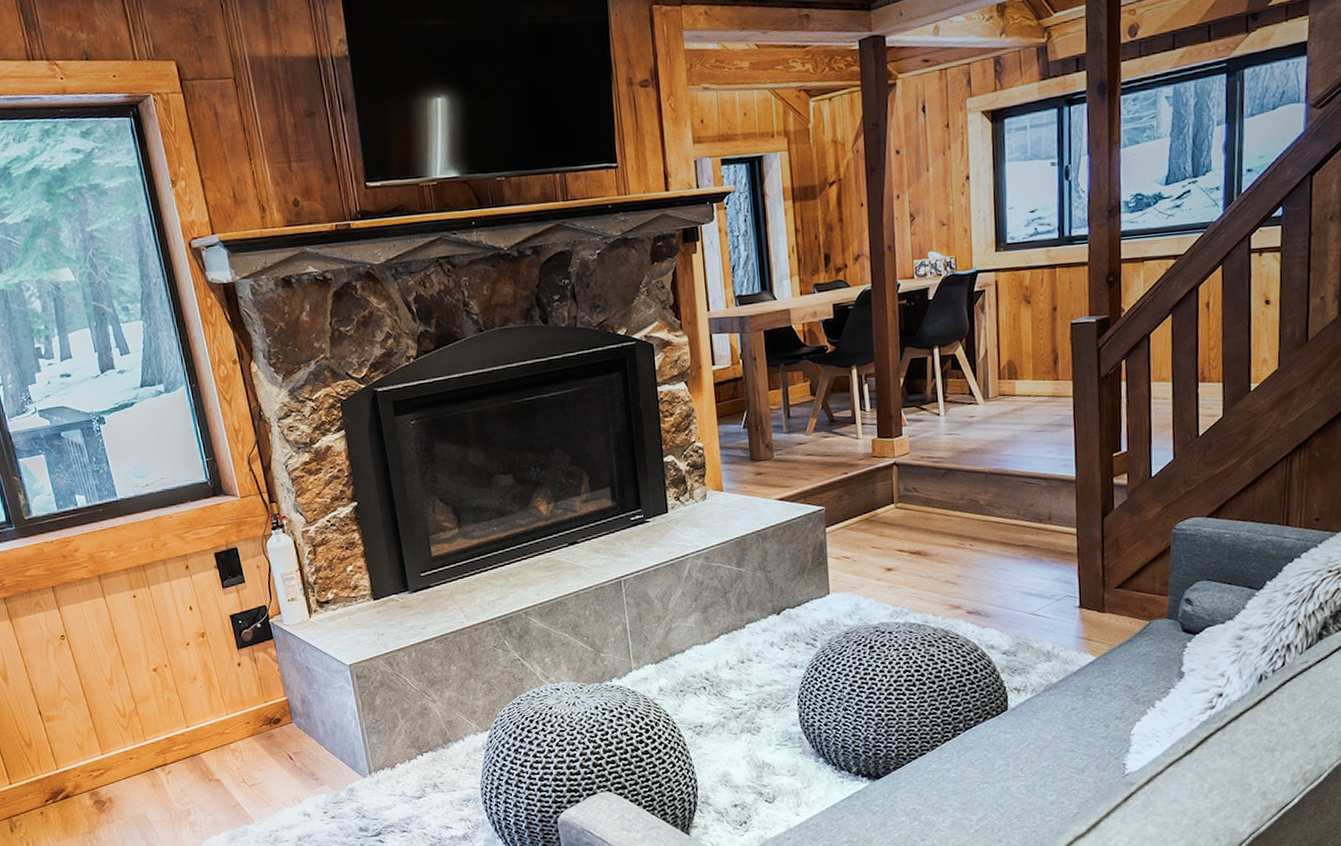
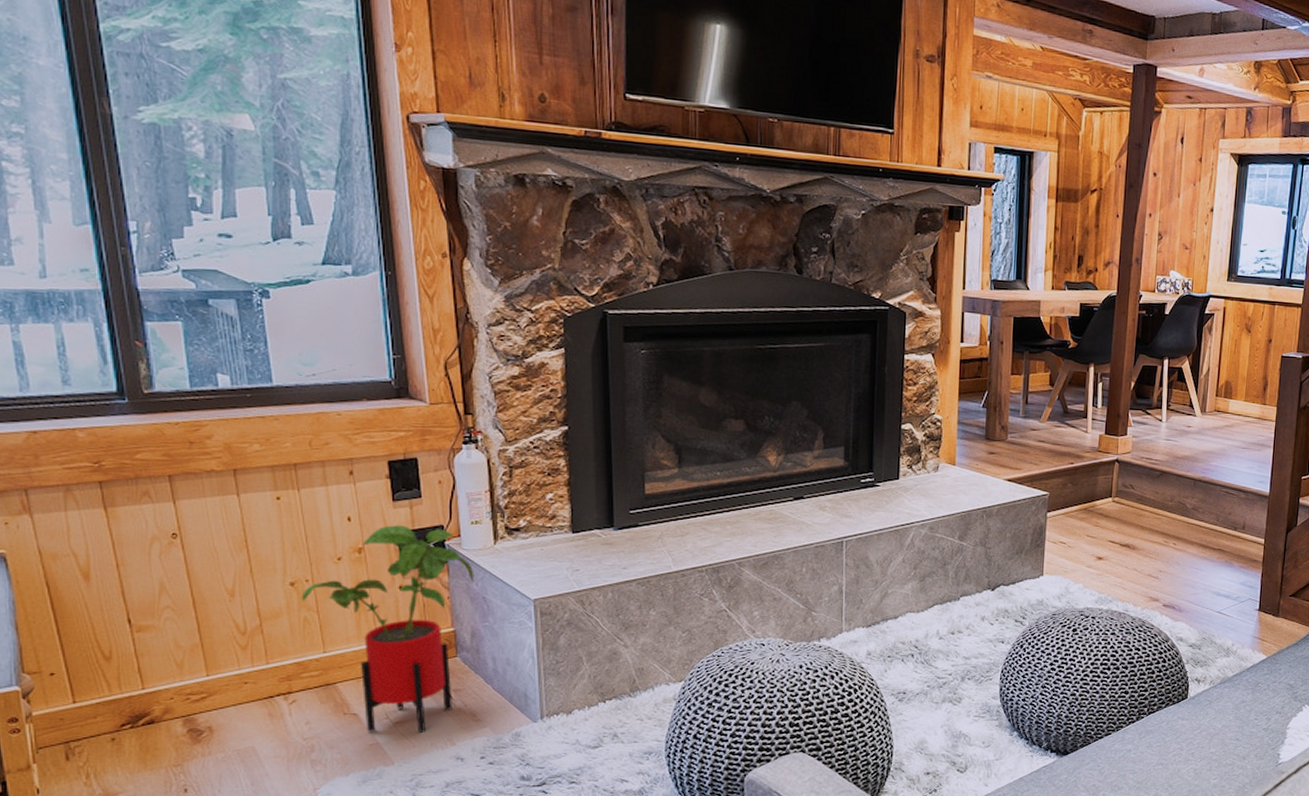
house plant: none [163,609,298,795] -> present [301,525,474,734]

